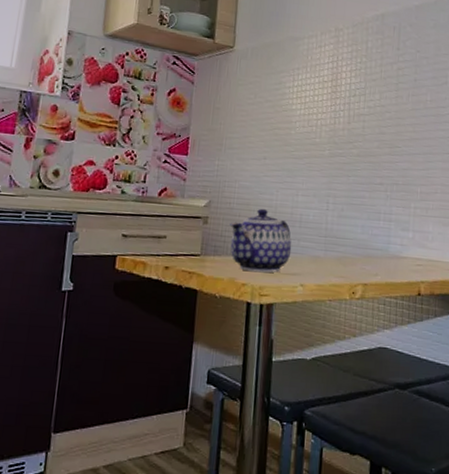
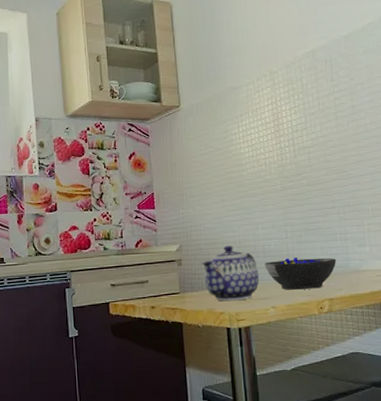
cereal bowl: none [299,232,377,271] -> present [264,257,337,290]

